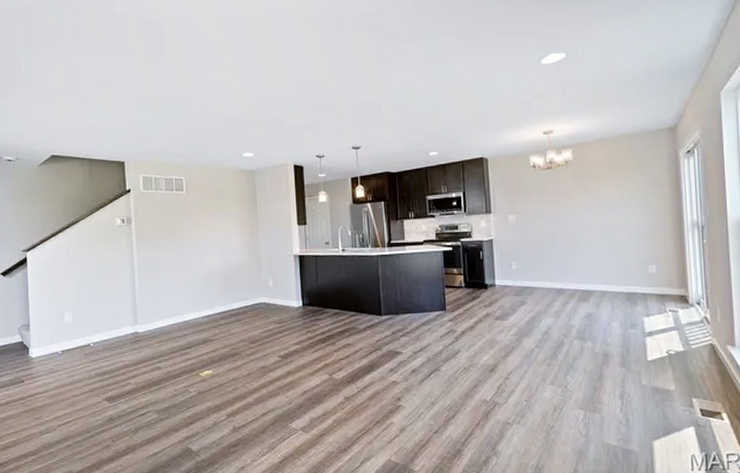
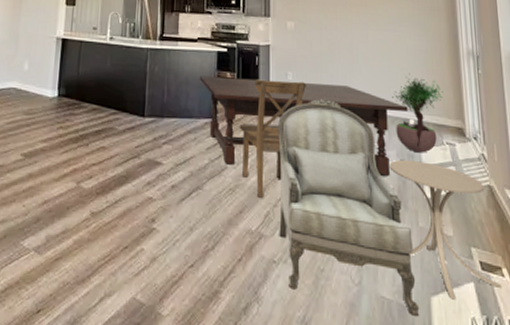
dining table: none [428,268,631,348] -> present [199,76,408,176]
dining chair: none [469,269,530,373] -> present [239,79,306,198]
armchair: none [505,282,643,457] -> present [278,98,420,316]
side table: none [613,328,720,442] -> present [389,159,501,300]
potted tree: none [615,250,666,322] -> present [392,73,443,153]

